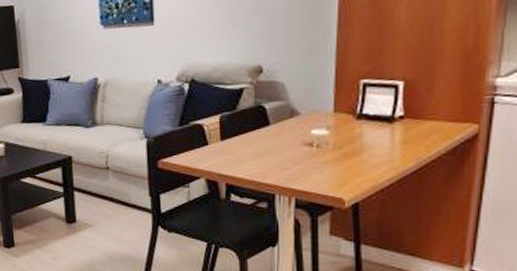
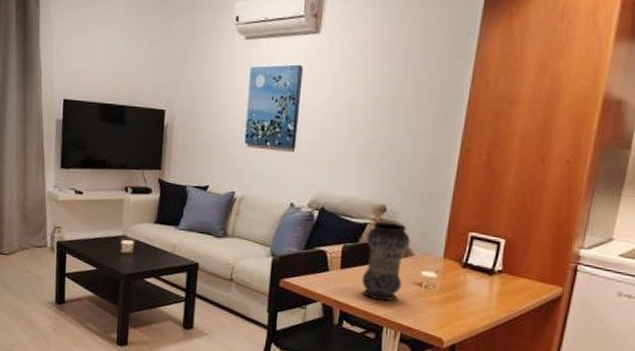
vase: none [245,82,294,168] -> present [361,221,411,301]

